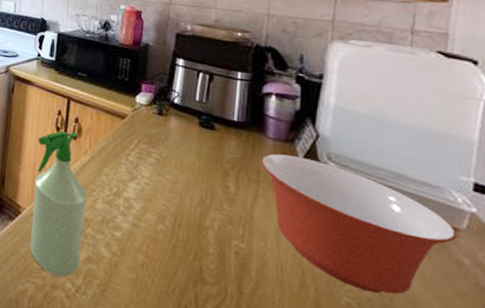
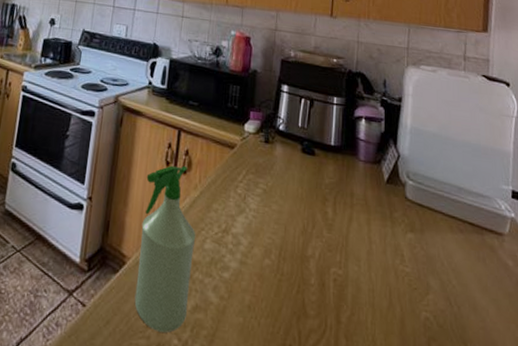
mixing bowl: present [261,153,457,295] -> none [354,175,503,304]

